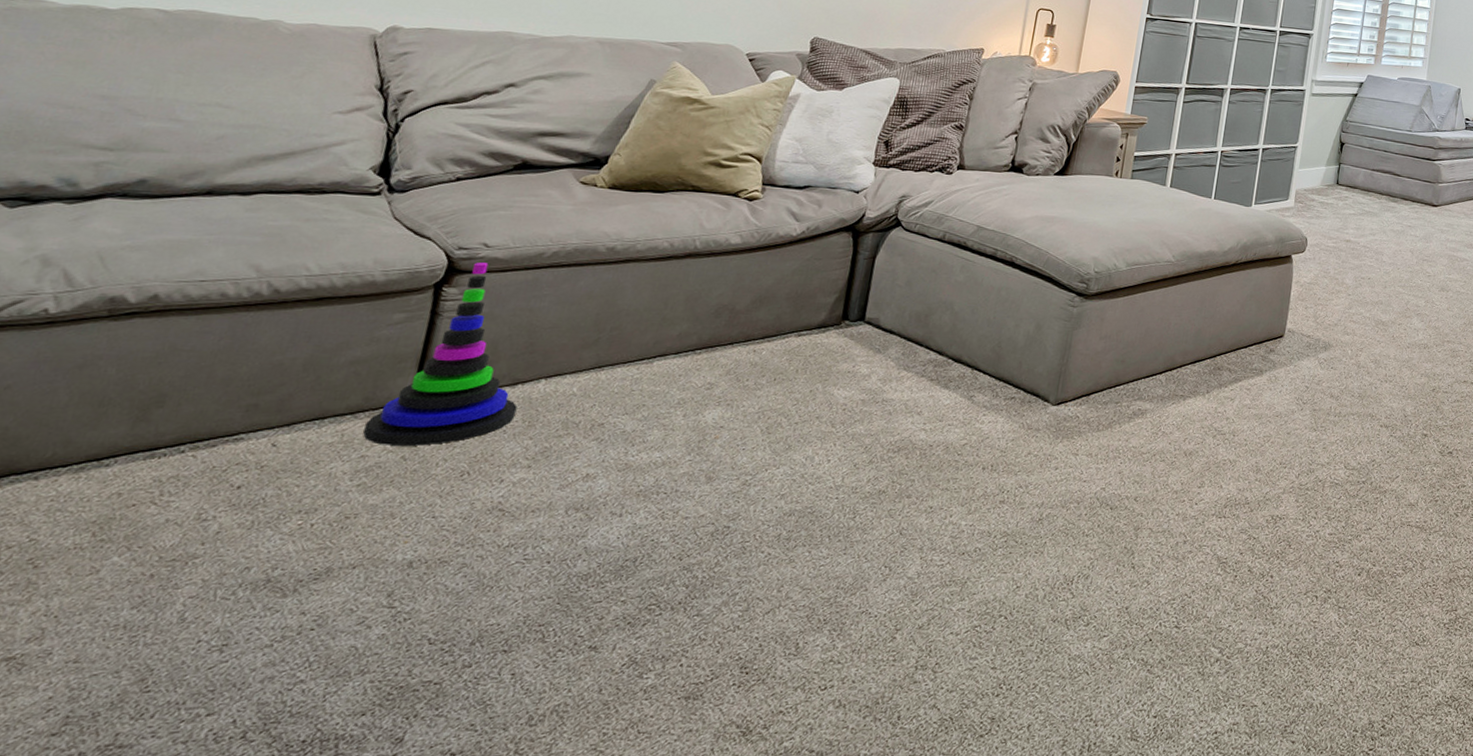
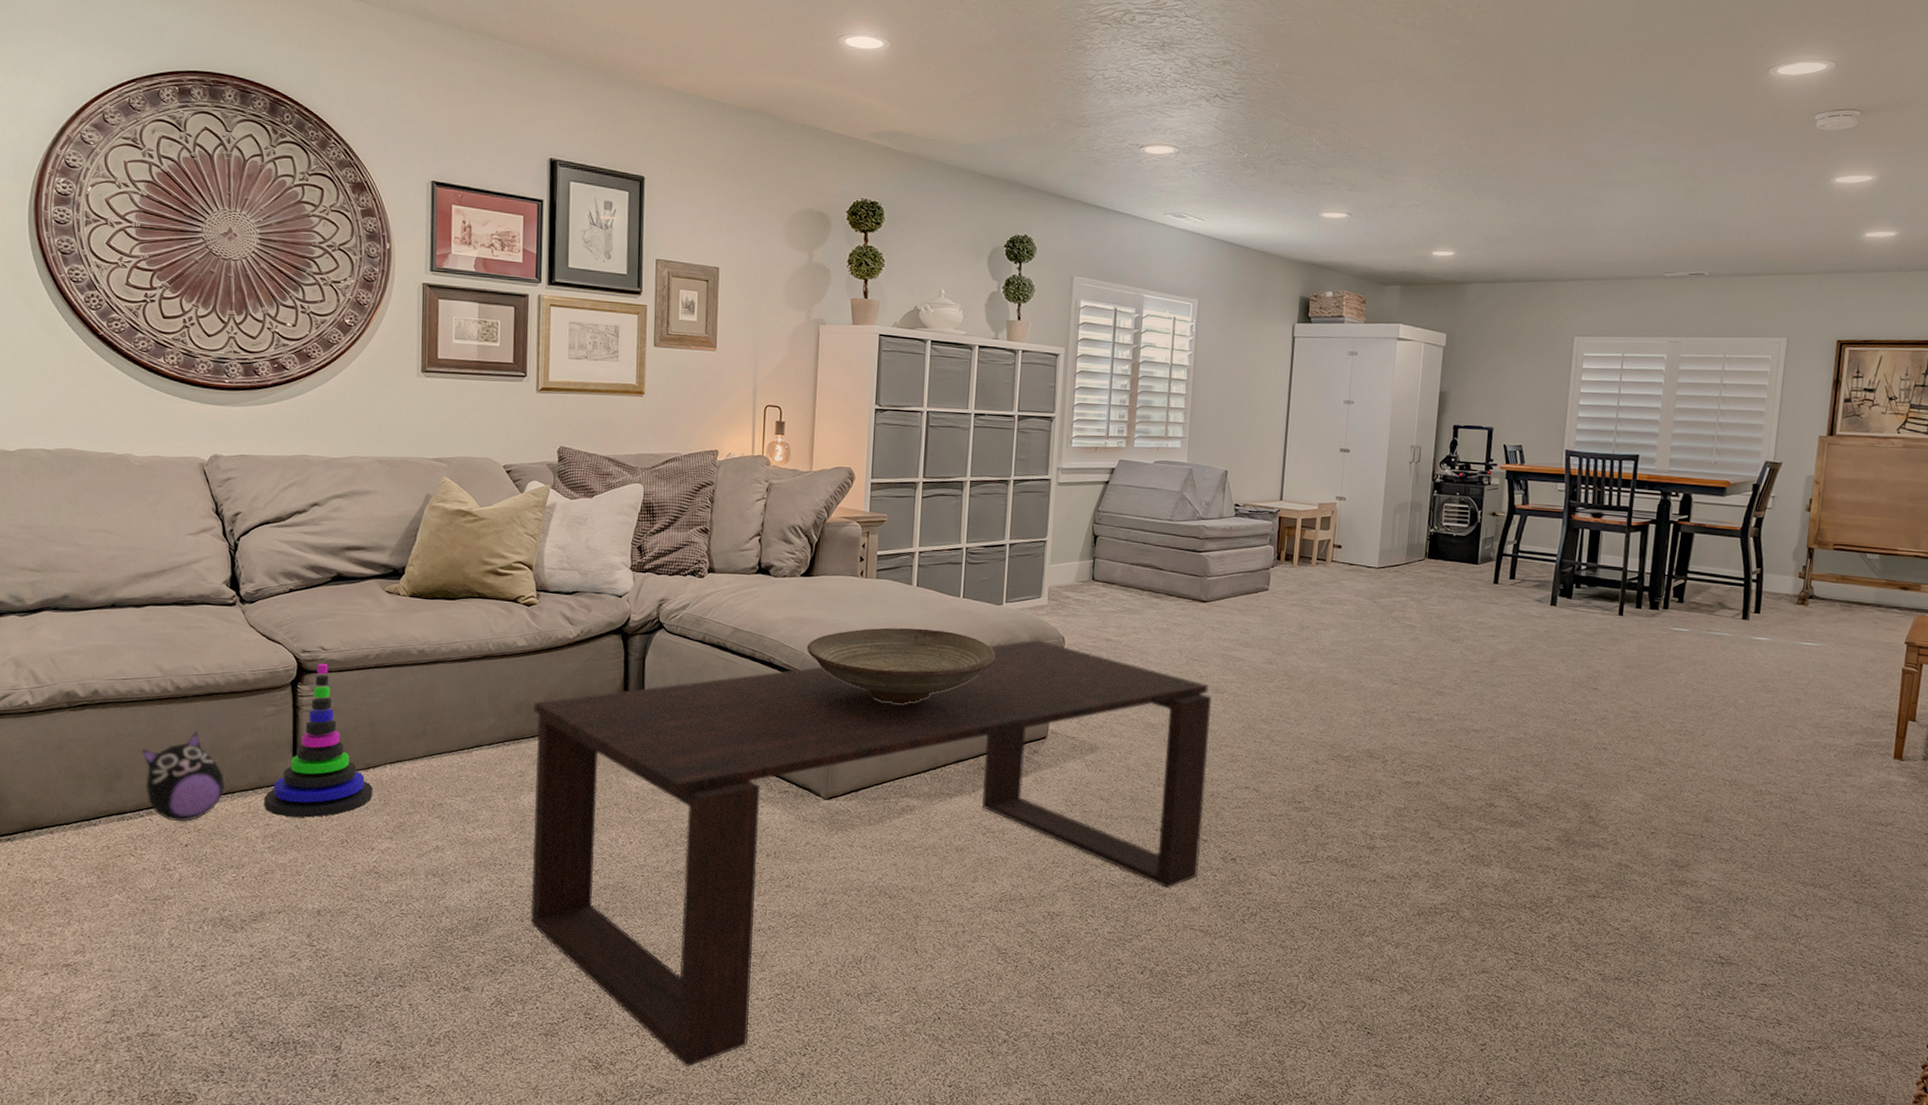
plush toy: none [196,344,315,458] -> present [141,731,226,822]
coffee table: none [690,240,1438,722] -> present [530,640,1211,1067]
decorative bowl: none [1051,227,1241,304] -> present [806,627,996,704]

